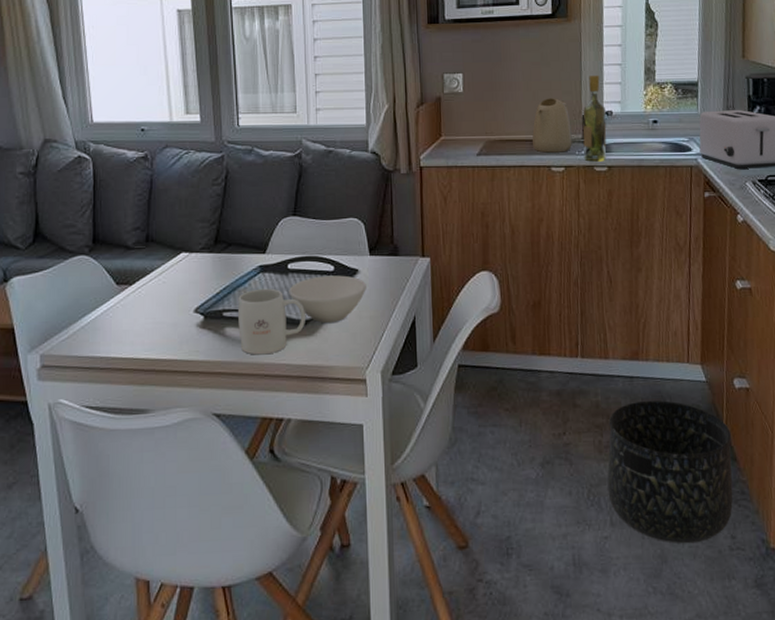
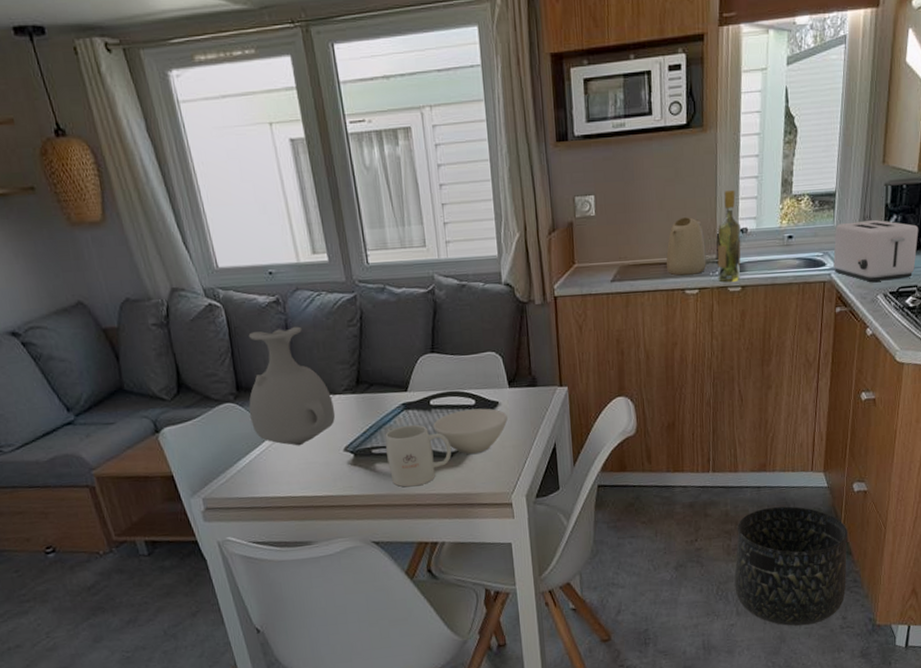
vase: none [102,182,190,304] -> present [248,326,336,446]

